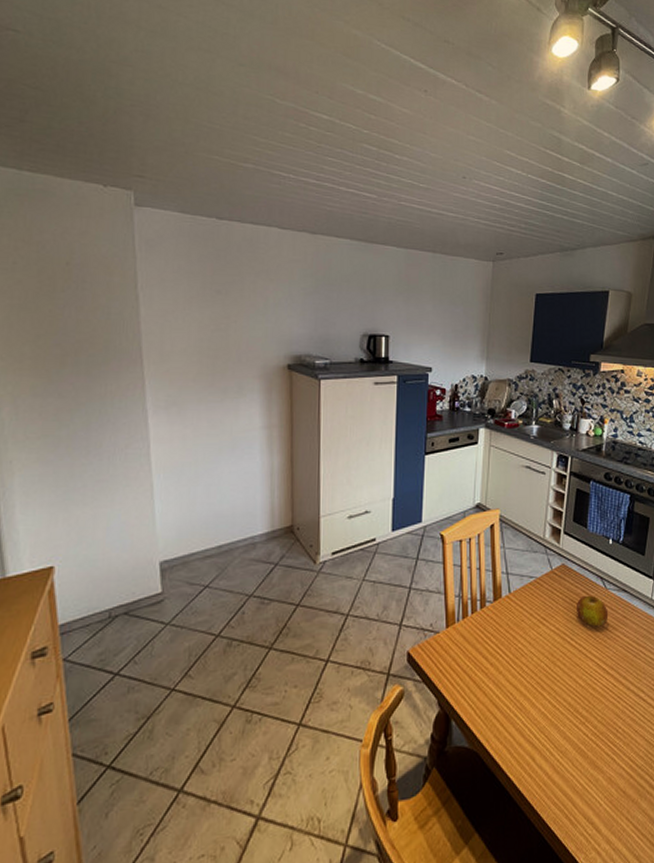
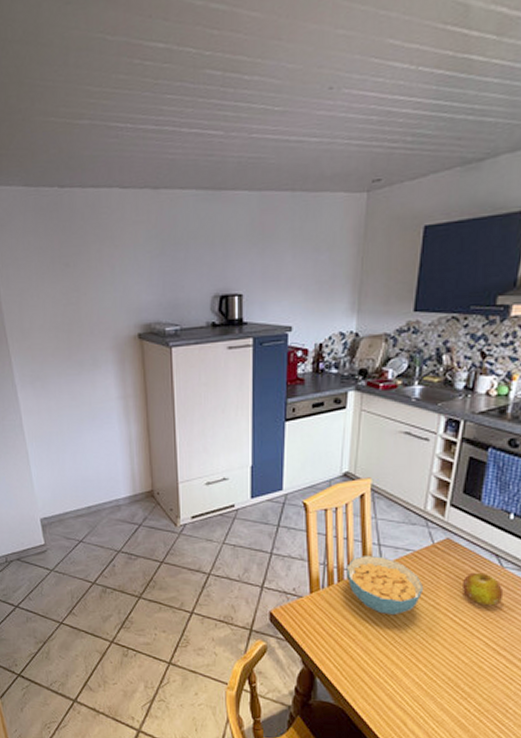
cereal bowl: none [479,584,546,644] -> present [346,555,424,616]

